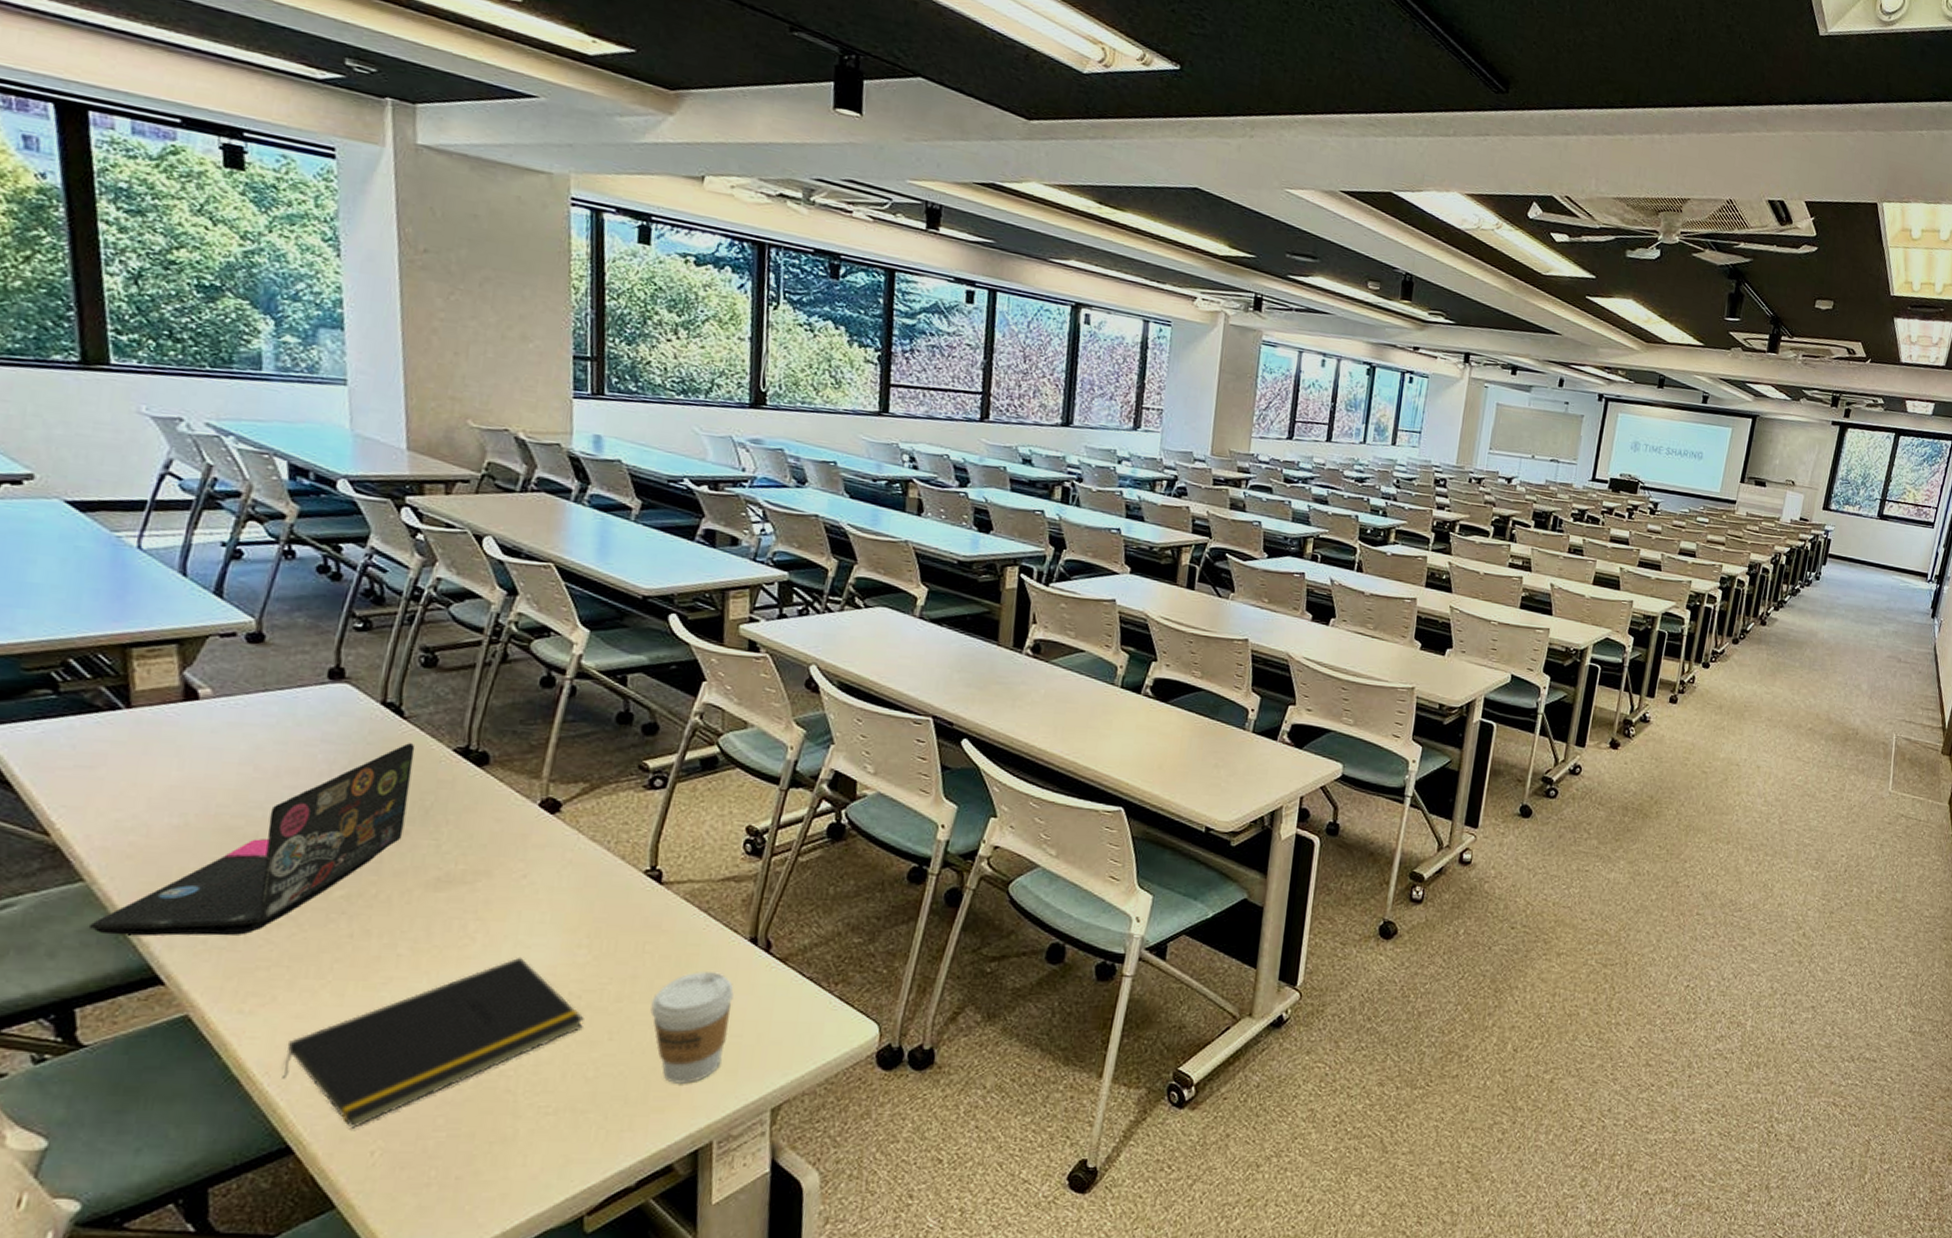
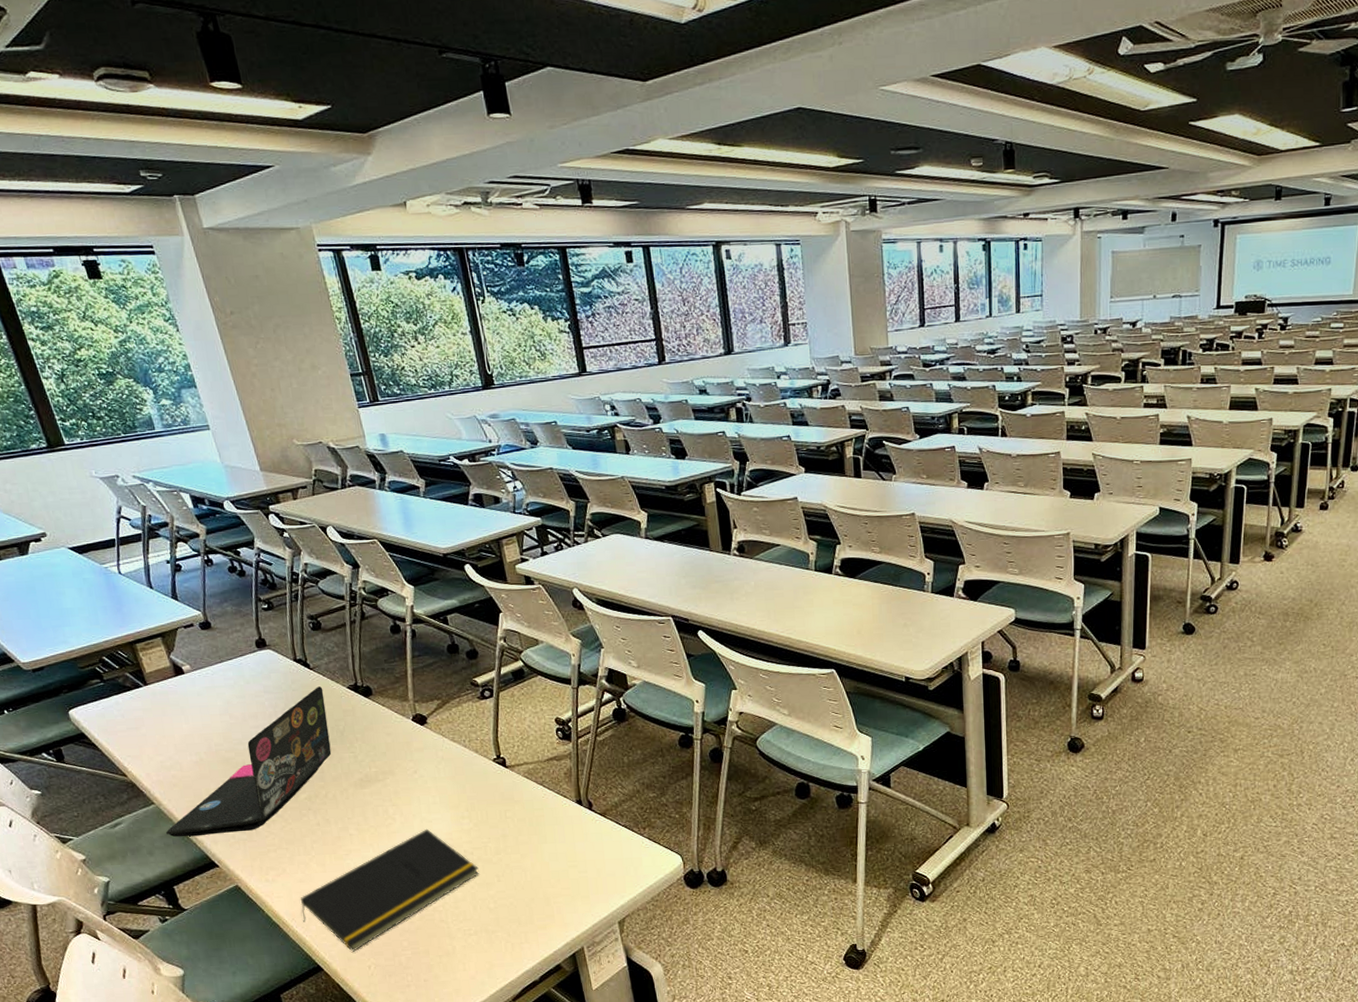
coffee cup: present [650,970,734,1084] -> none [519,826,577,908]

